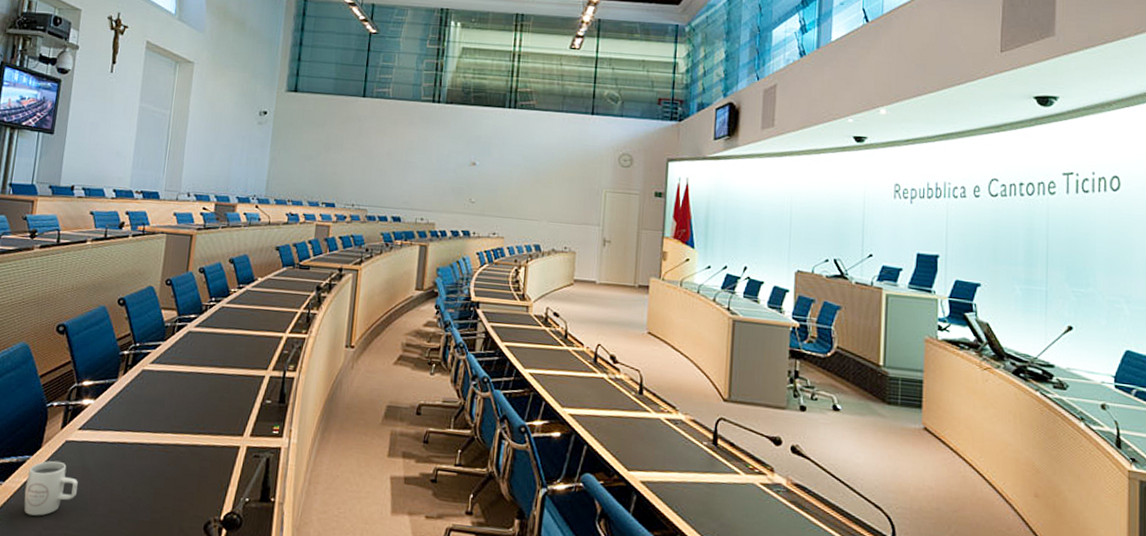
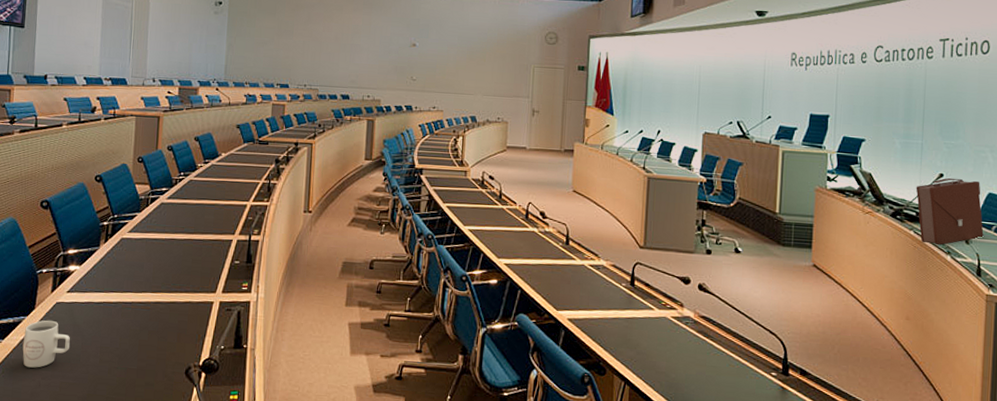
briefcase: none [1041,331,1122,410] -> present [916,178,984,246]

